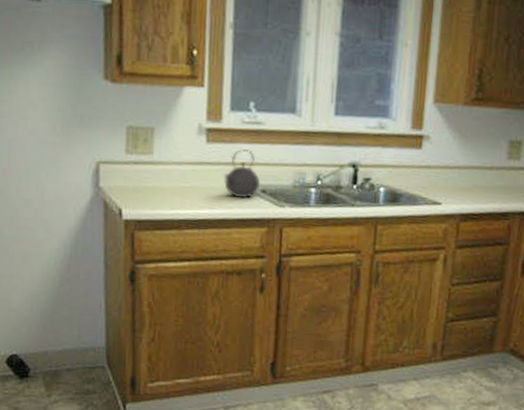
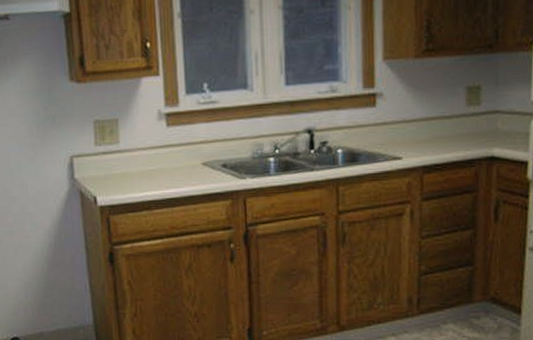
kettle: present [224,149,261,199] -> none [186,128,221,175]

